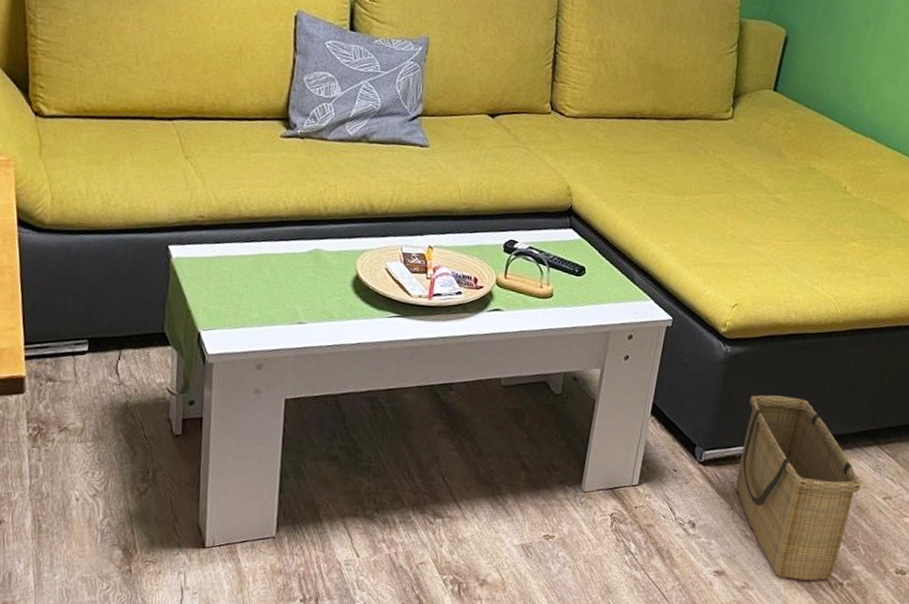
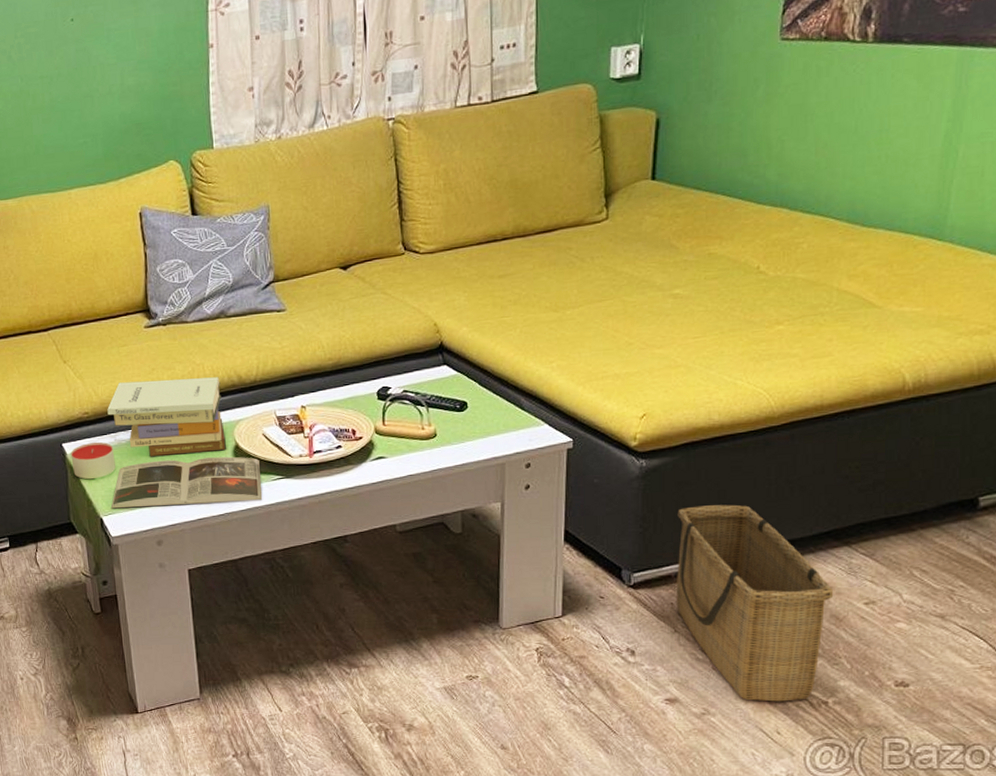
candle: none [176,249,226,290] -> present [70,441,116,480]
magazine: none [211,279,378,336] -> present [110,456,262,509]
books: none [225,190,351,280] -> present [107,377,226,456]

